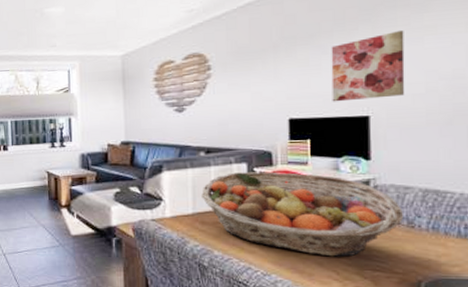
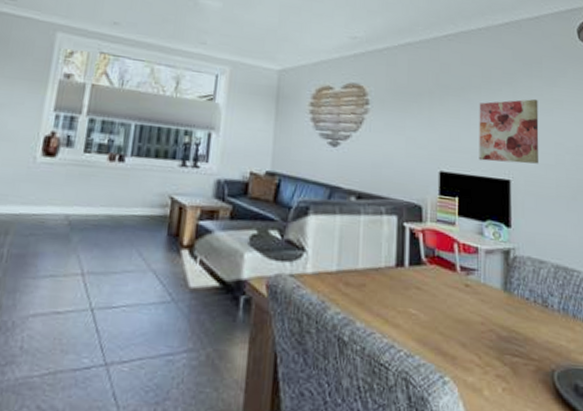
fruit basket: present [202,172,403,257] -> none [348,225,538,338]

